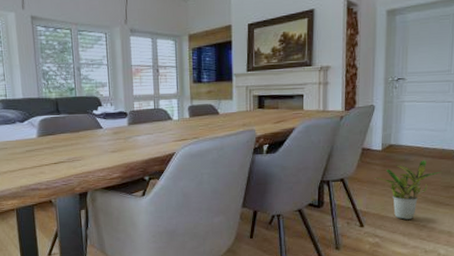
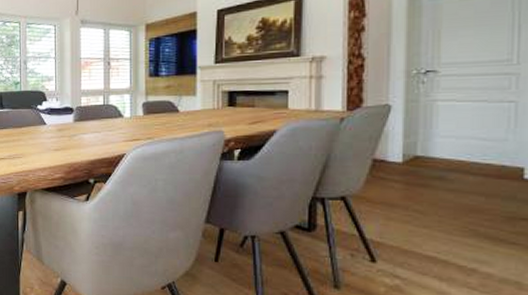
potted plant: present [375,160,443,220] -> none [392,179,503,259]

